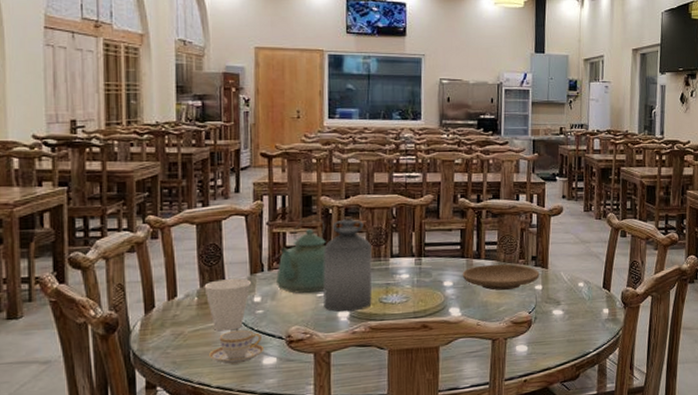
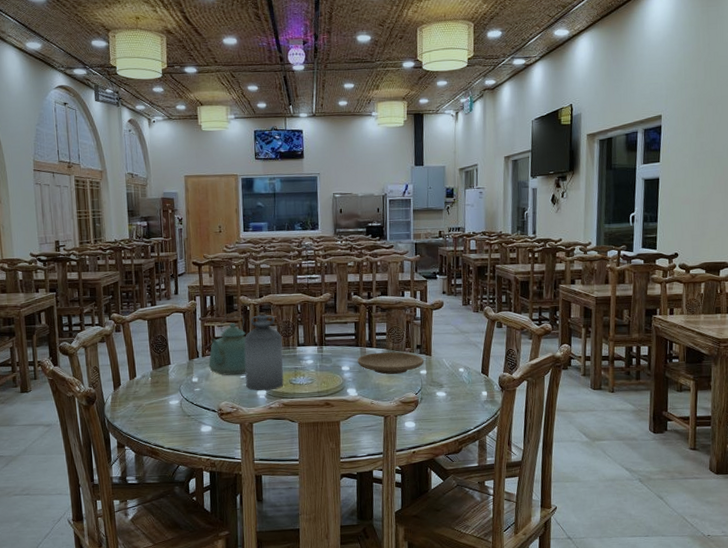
cup: present [204,278,251,331] -> none [155,363,190,405]
teacup: present [209,329,265,364] -> none [161,404,202,431]

